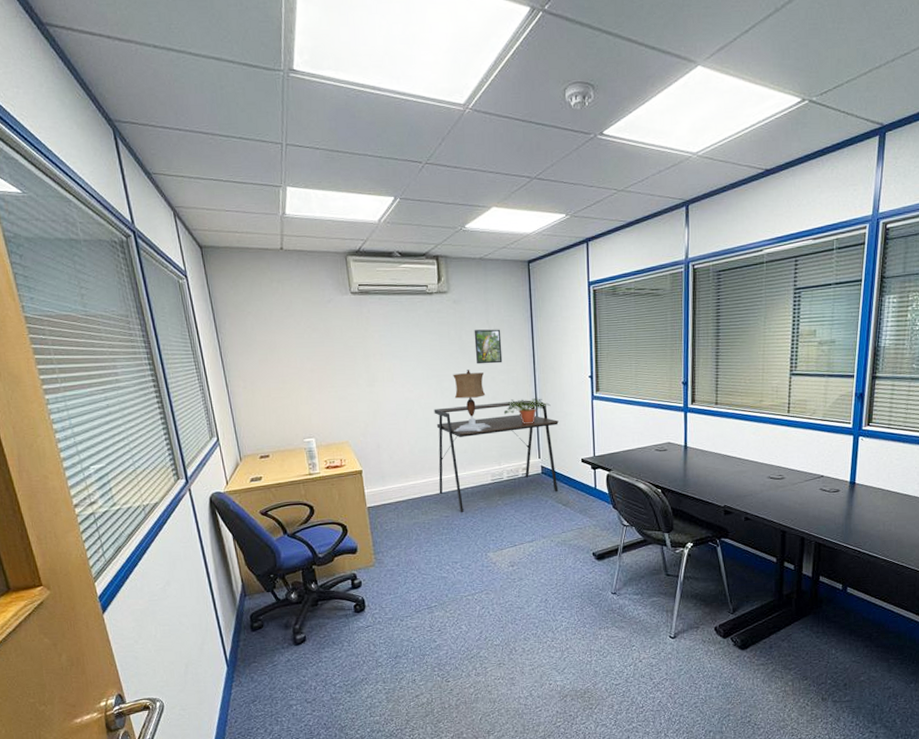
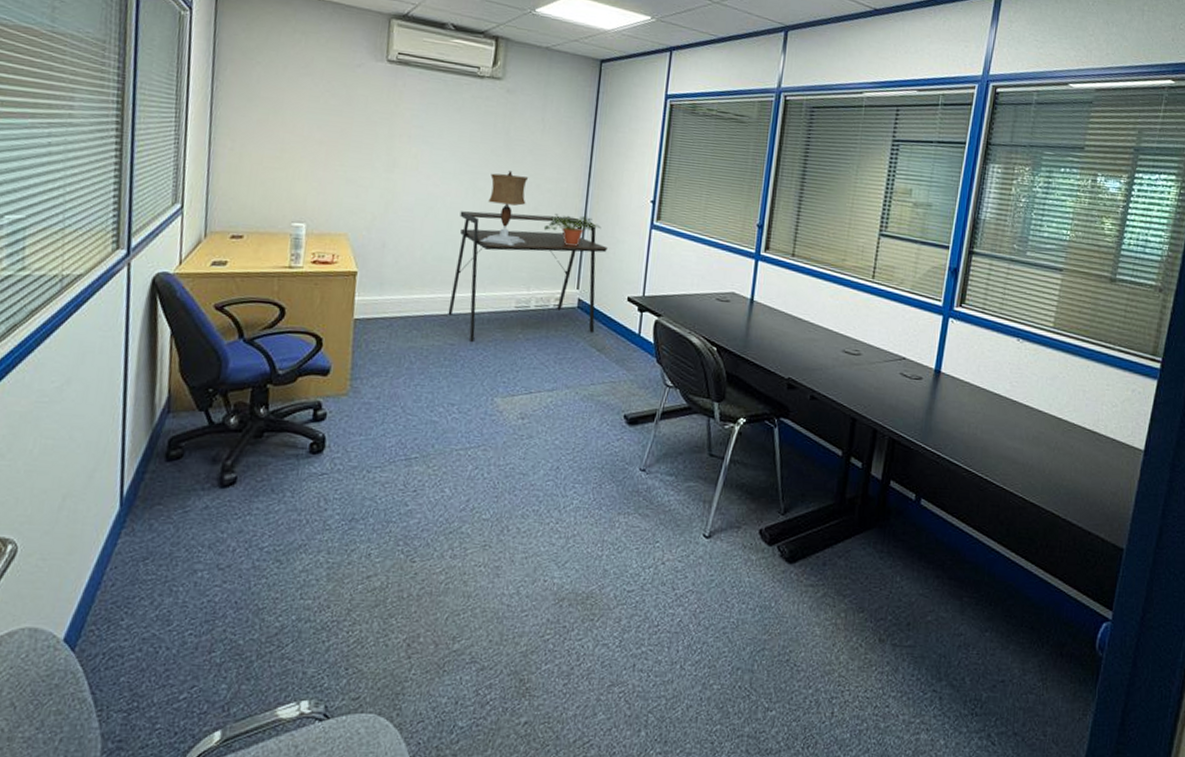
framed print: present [474,329,503,364] -> none [521,127,557,170]

